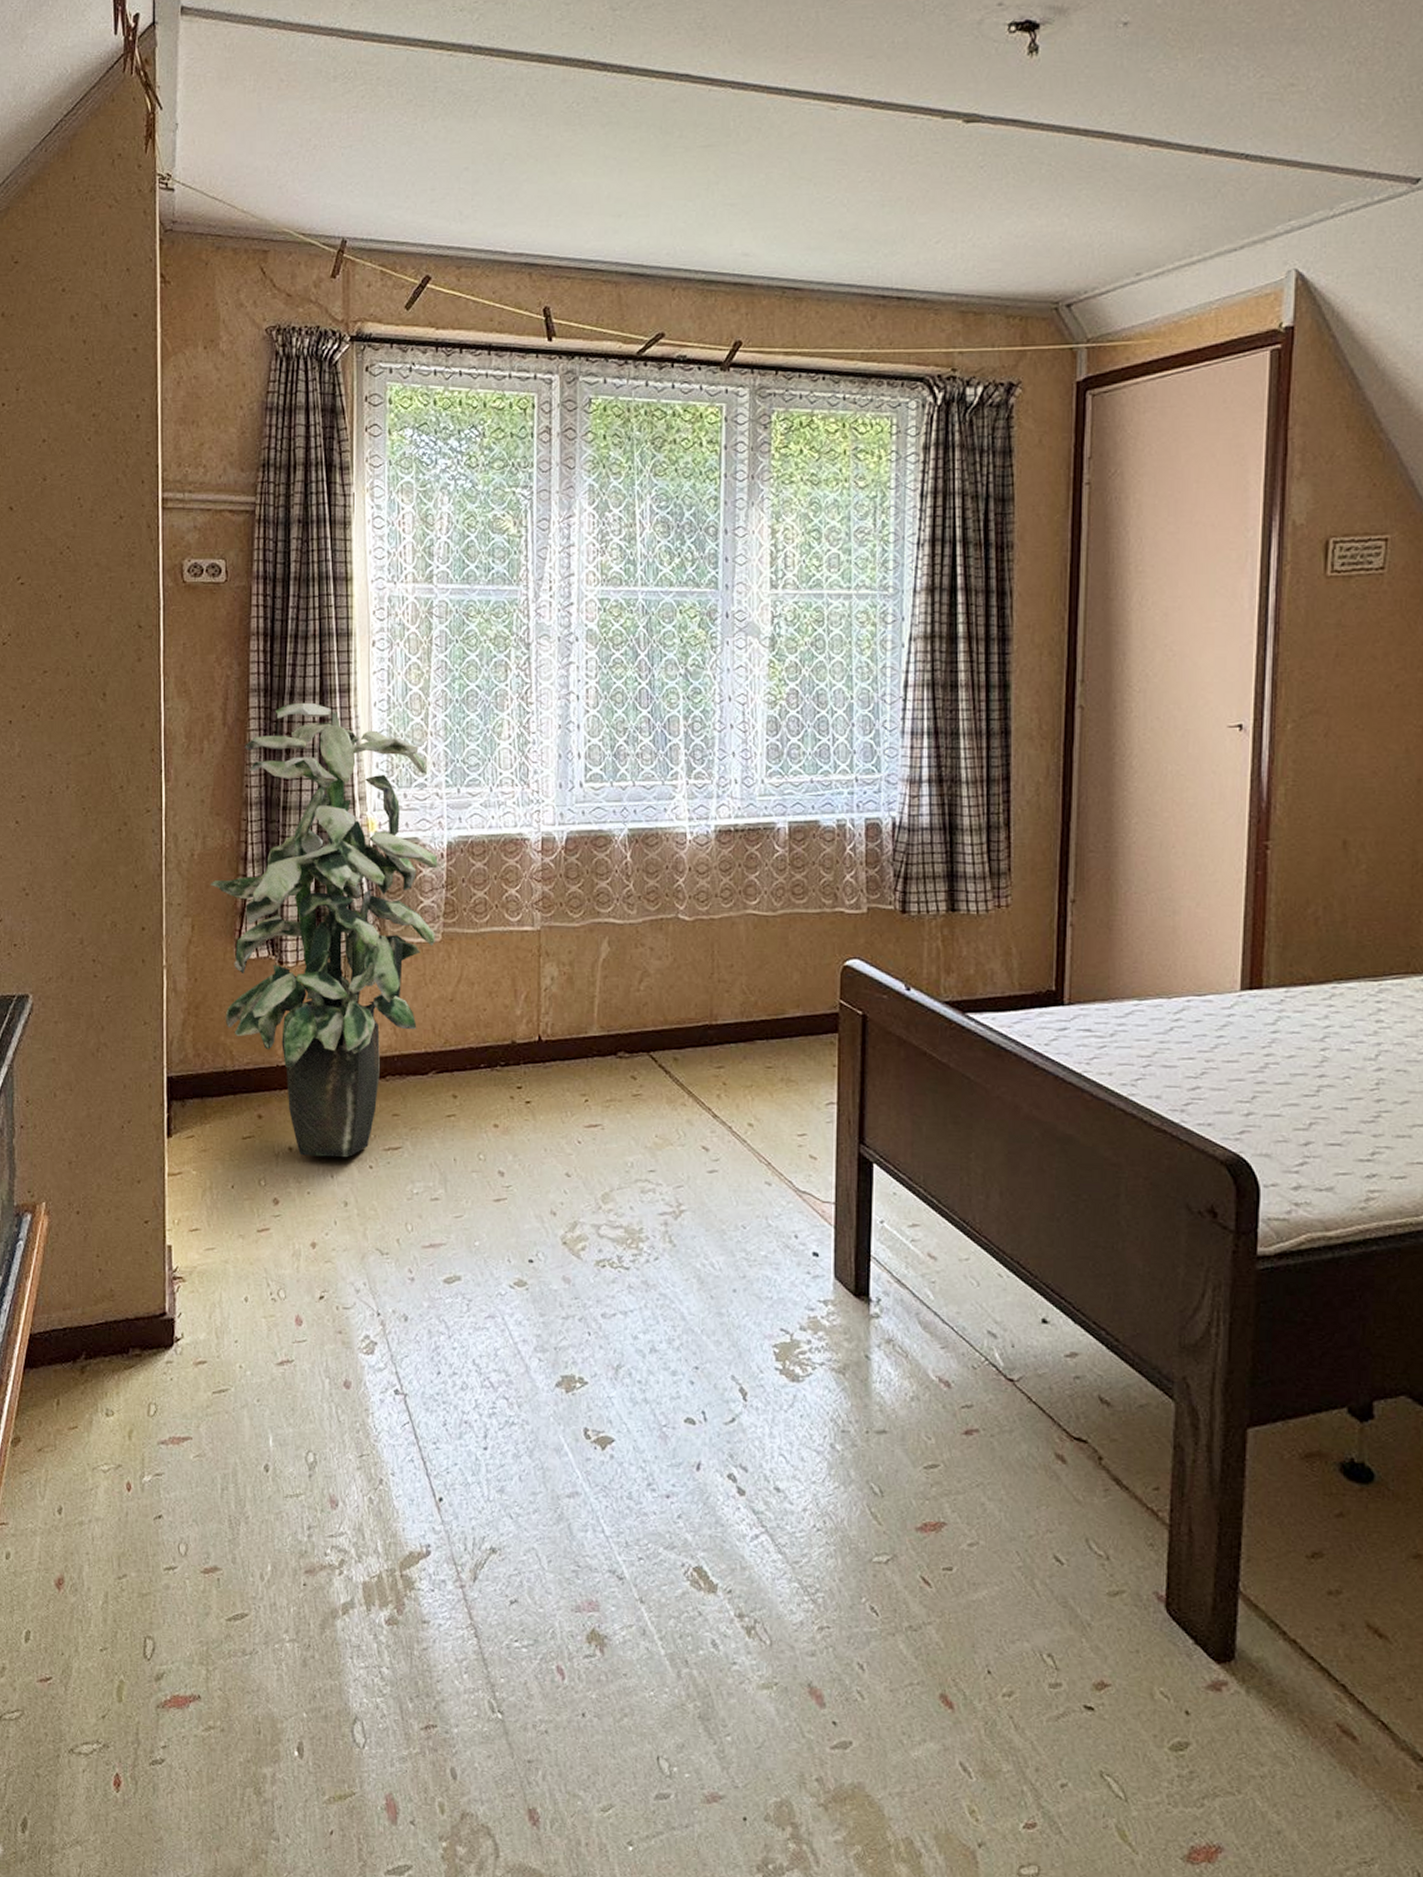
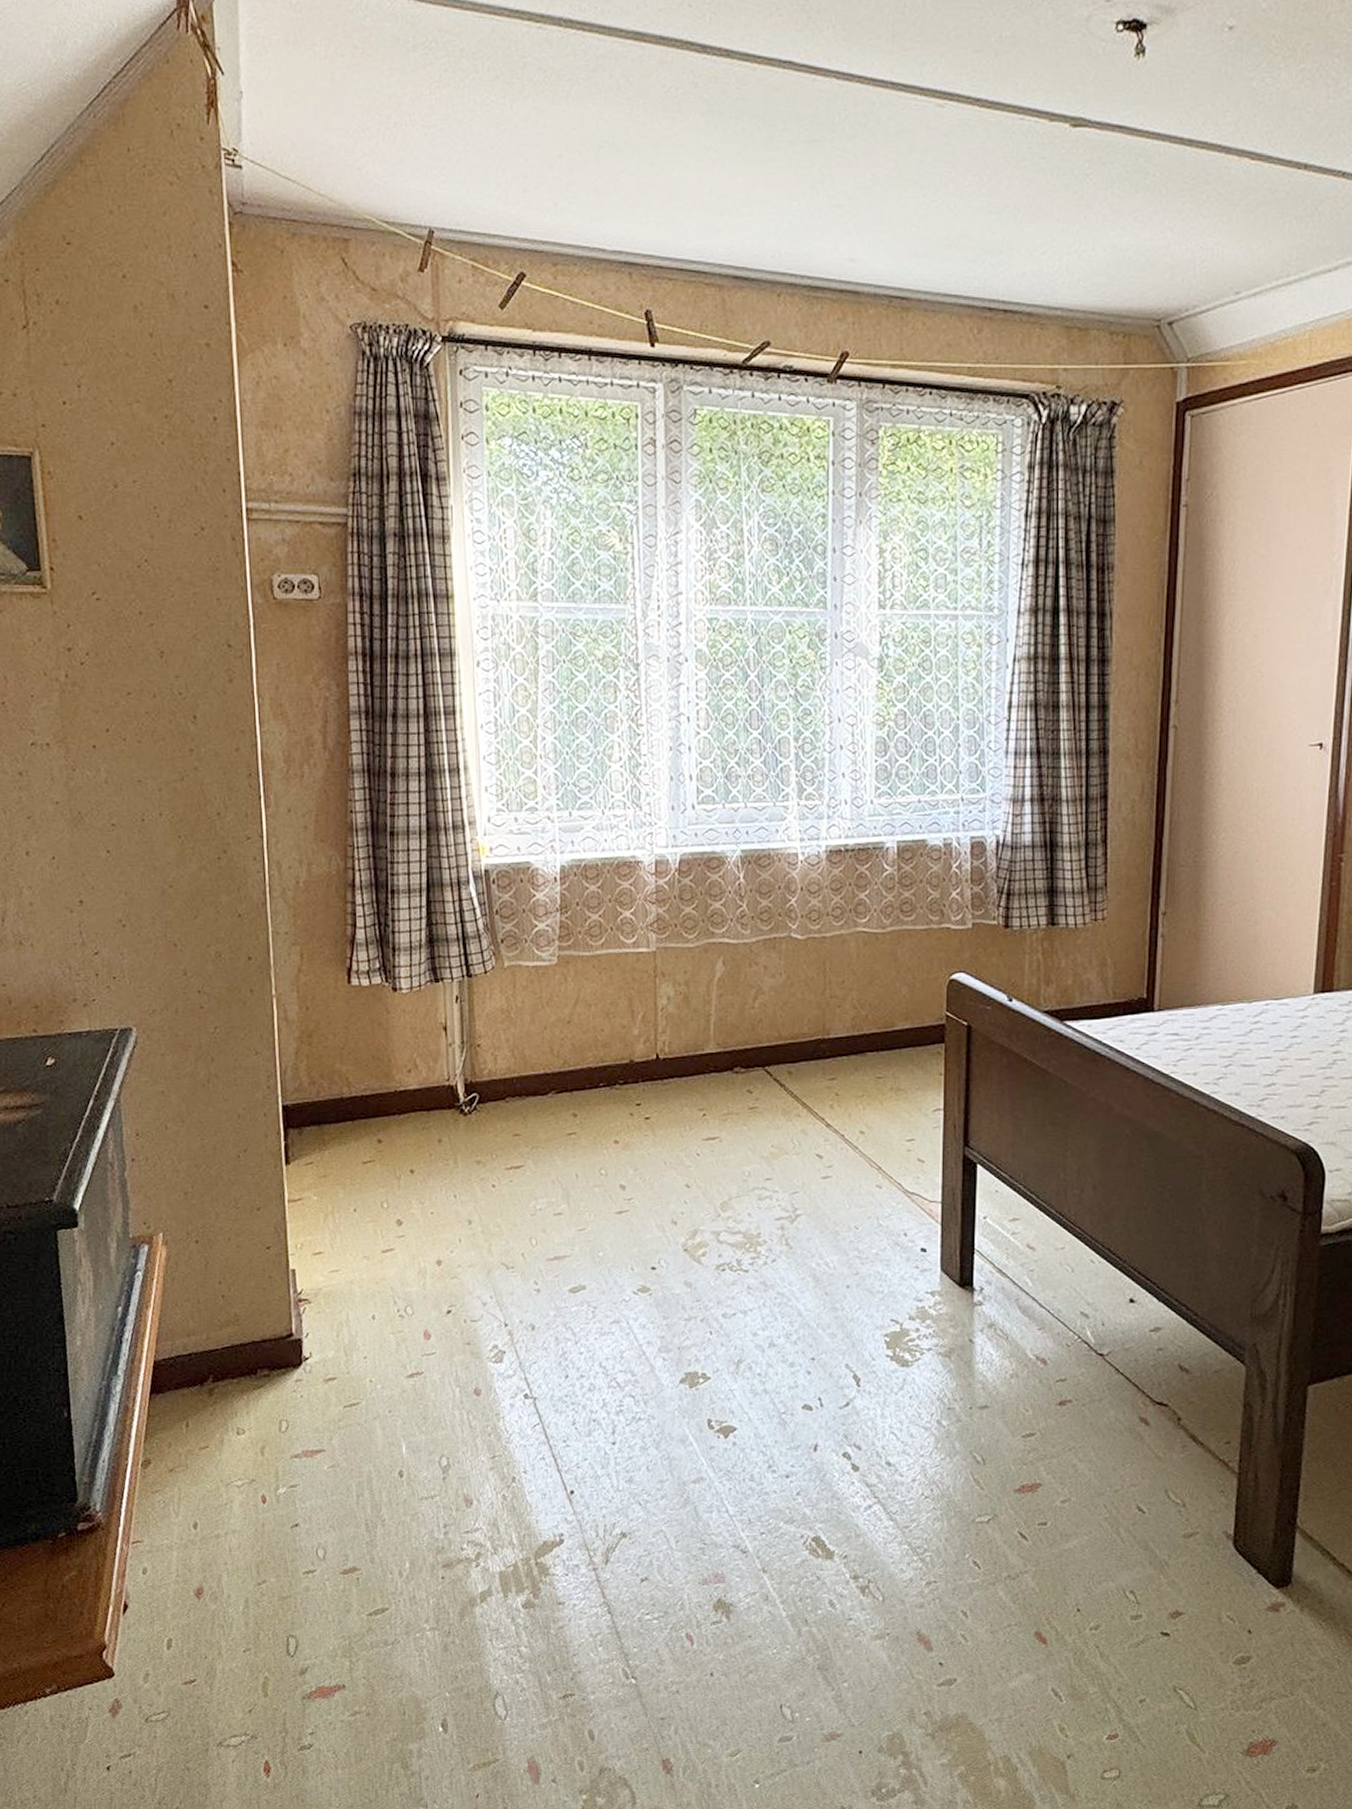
indoor plant: present [210,702,438,1158] -> none [317,725,552,1178]

